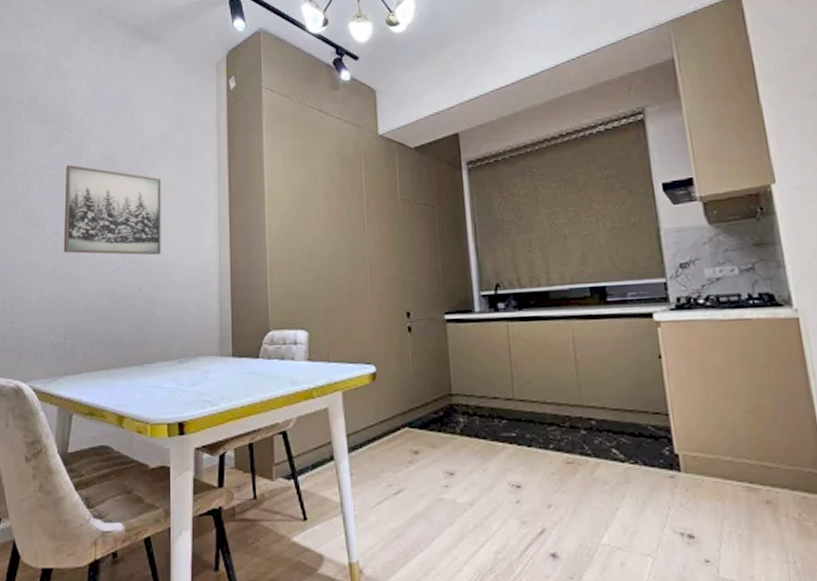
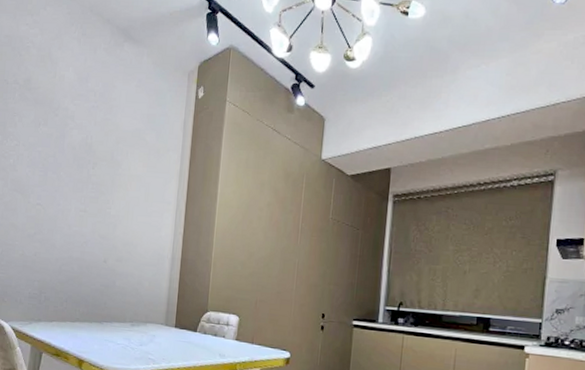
wall art: present [63,164,161,256] -> none [44,144,131,235]

